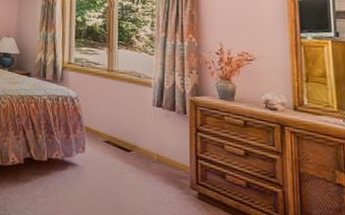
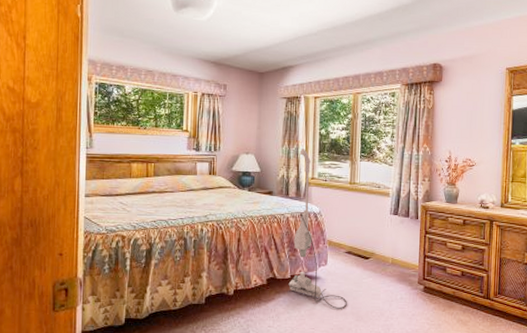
vacuum cleaner: none [45,34,107,203] -> present [288,149,347,309]

